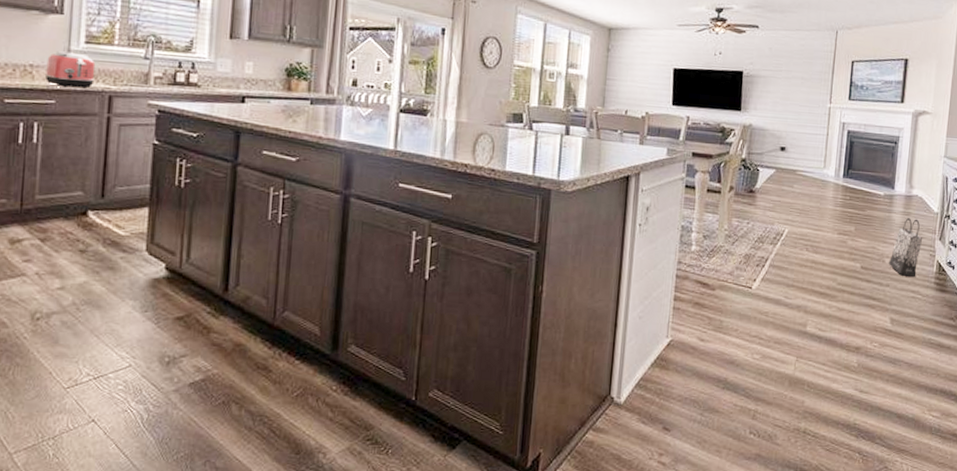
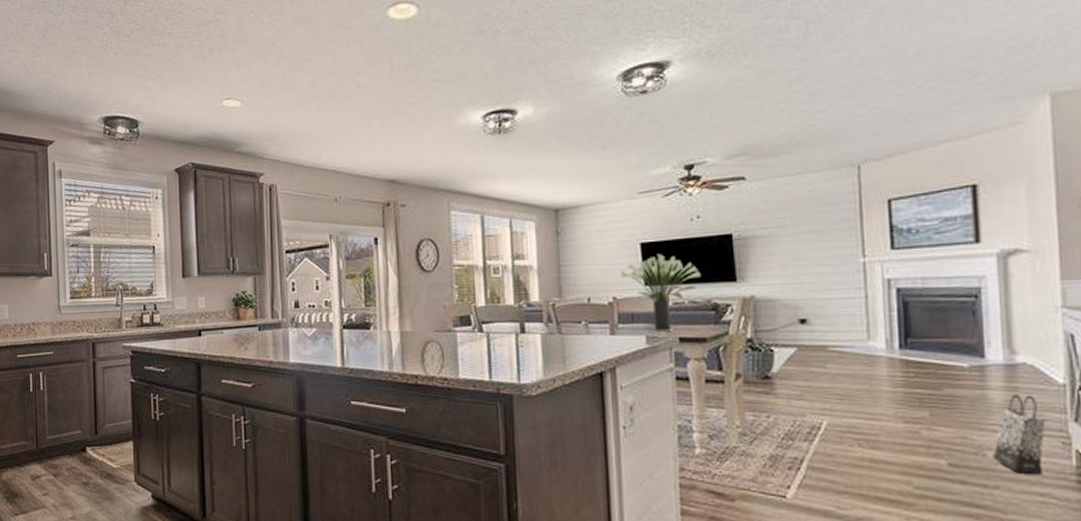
toaster: present [44,51,96,89] -> none [43,308,80,340]
flower arrangement: none [655,79,716,146] -> present [621,253,702,331]

